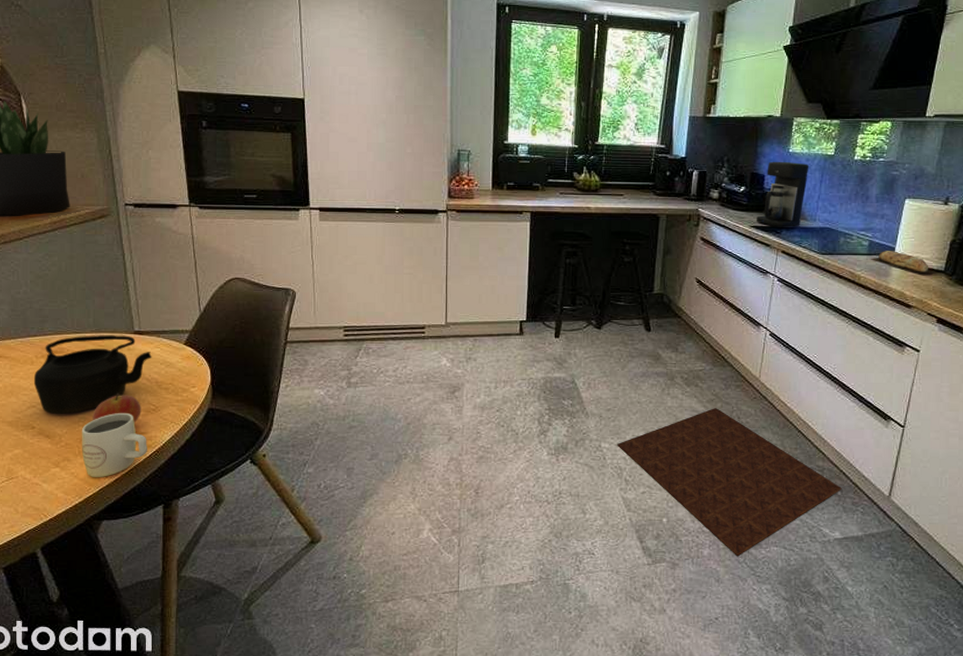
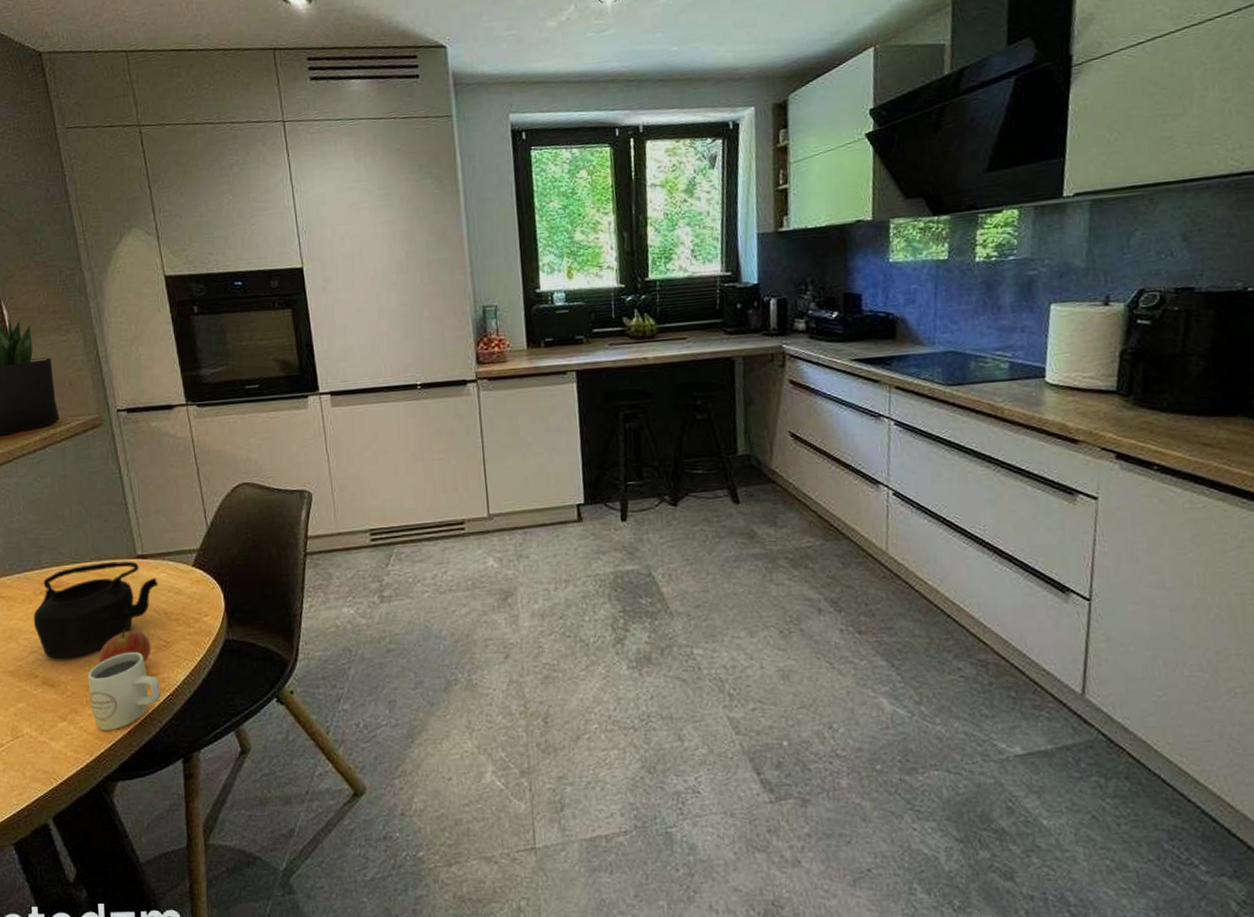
doormat: present [617,408,842,556] -> none [714,594,1016,785]
coffee maker: present [757,161,809,227] -> none [858,274,918,358]
bread loaf: present [869,251,937,276] -> none [1012,371,1108,400]

